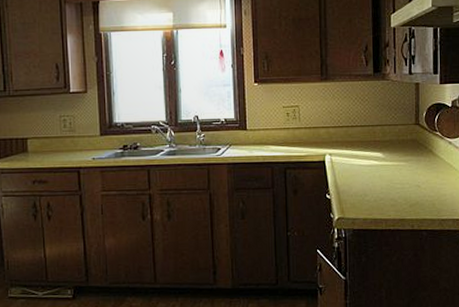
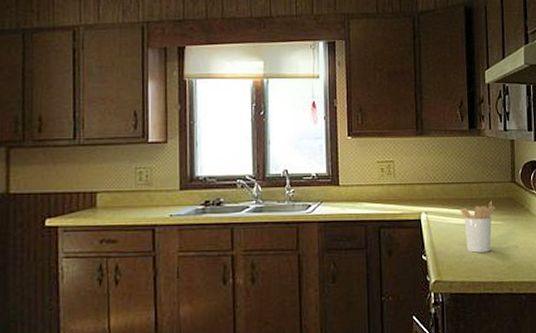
utensil holder: none [363,143,399,192] -> present [460,201,496,253]

